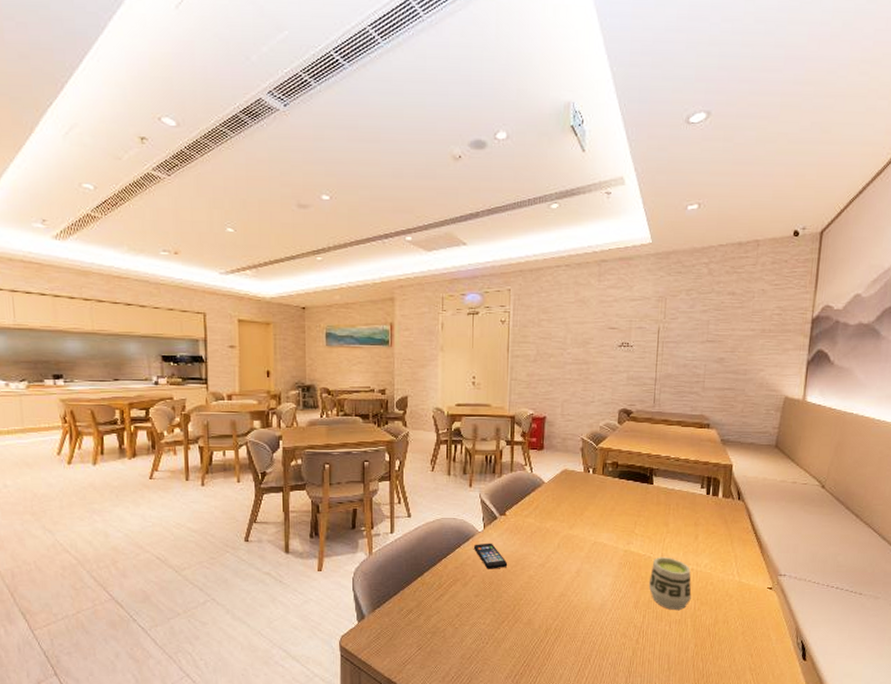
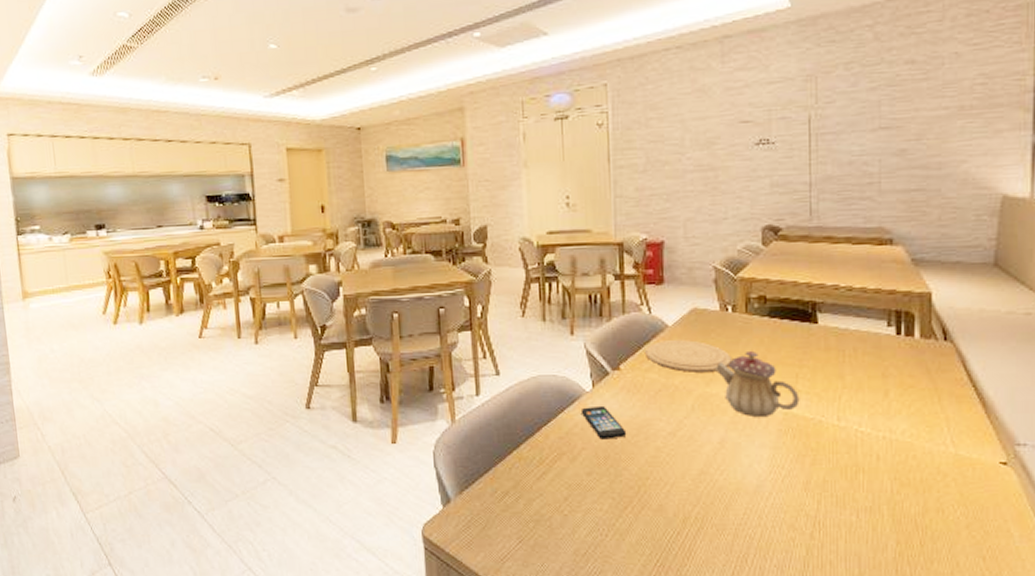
plate: none [526,494,589,519] -> present [645,340,731,372]
teapot: none [577,503,636,554] -> present [716,350,800,418]
cup: present [648,556,692,611] -> none [821,420,886,495]

